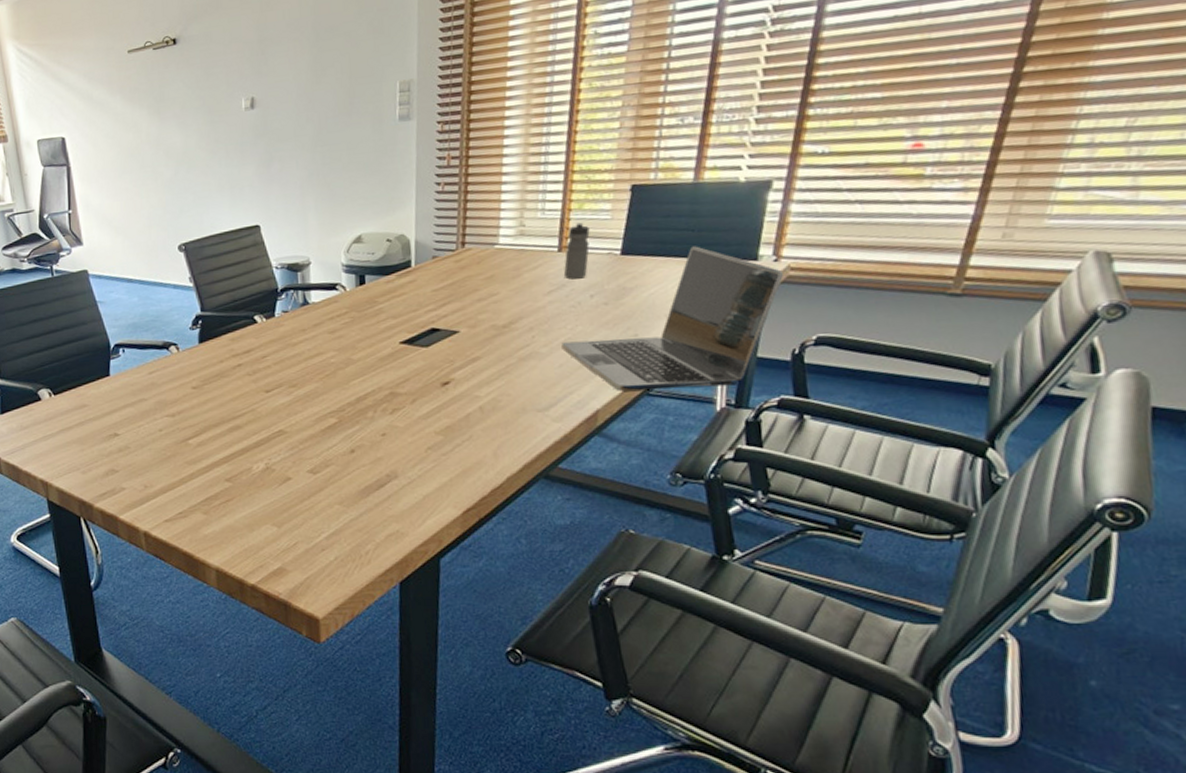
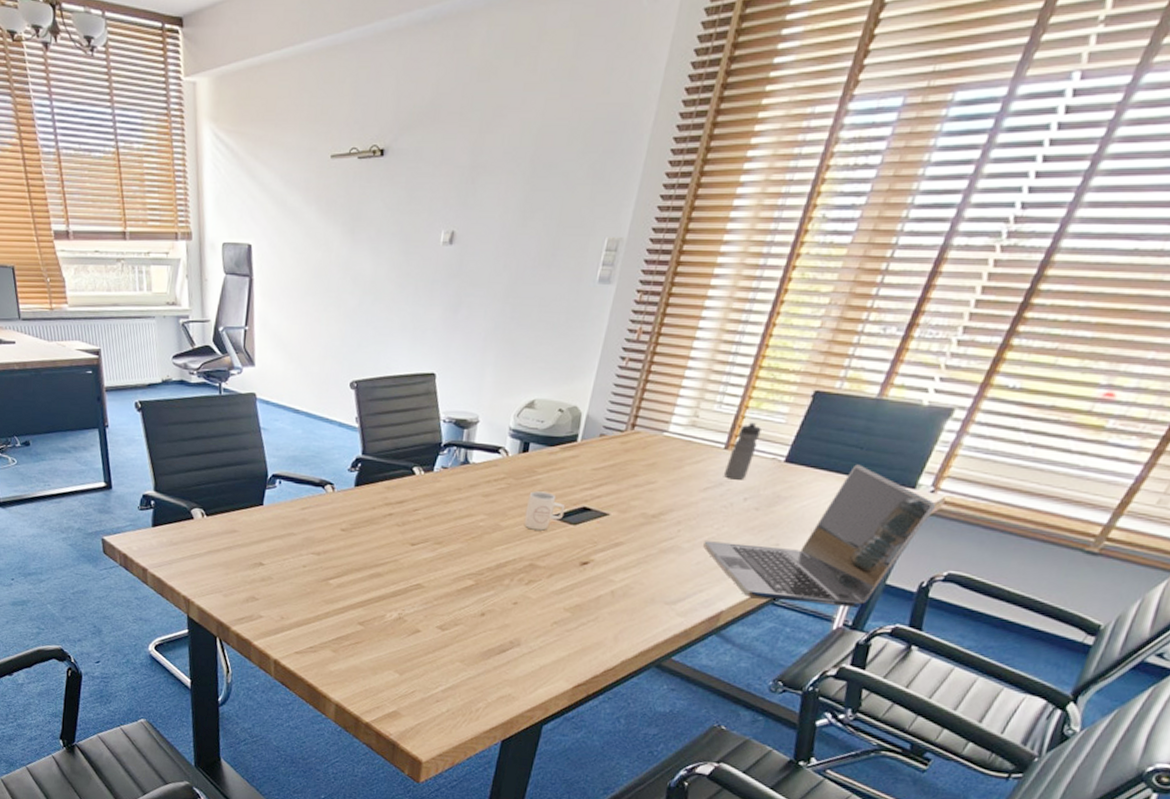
mug: none [374,319,415,359] -> present [523,491,566,531]

